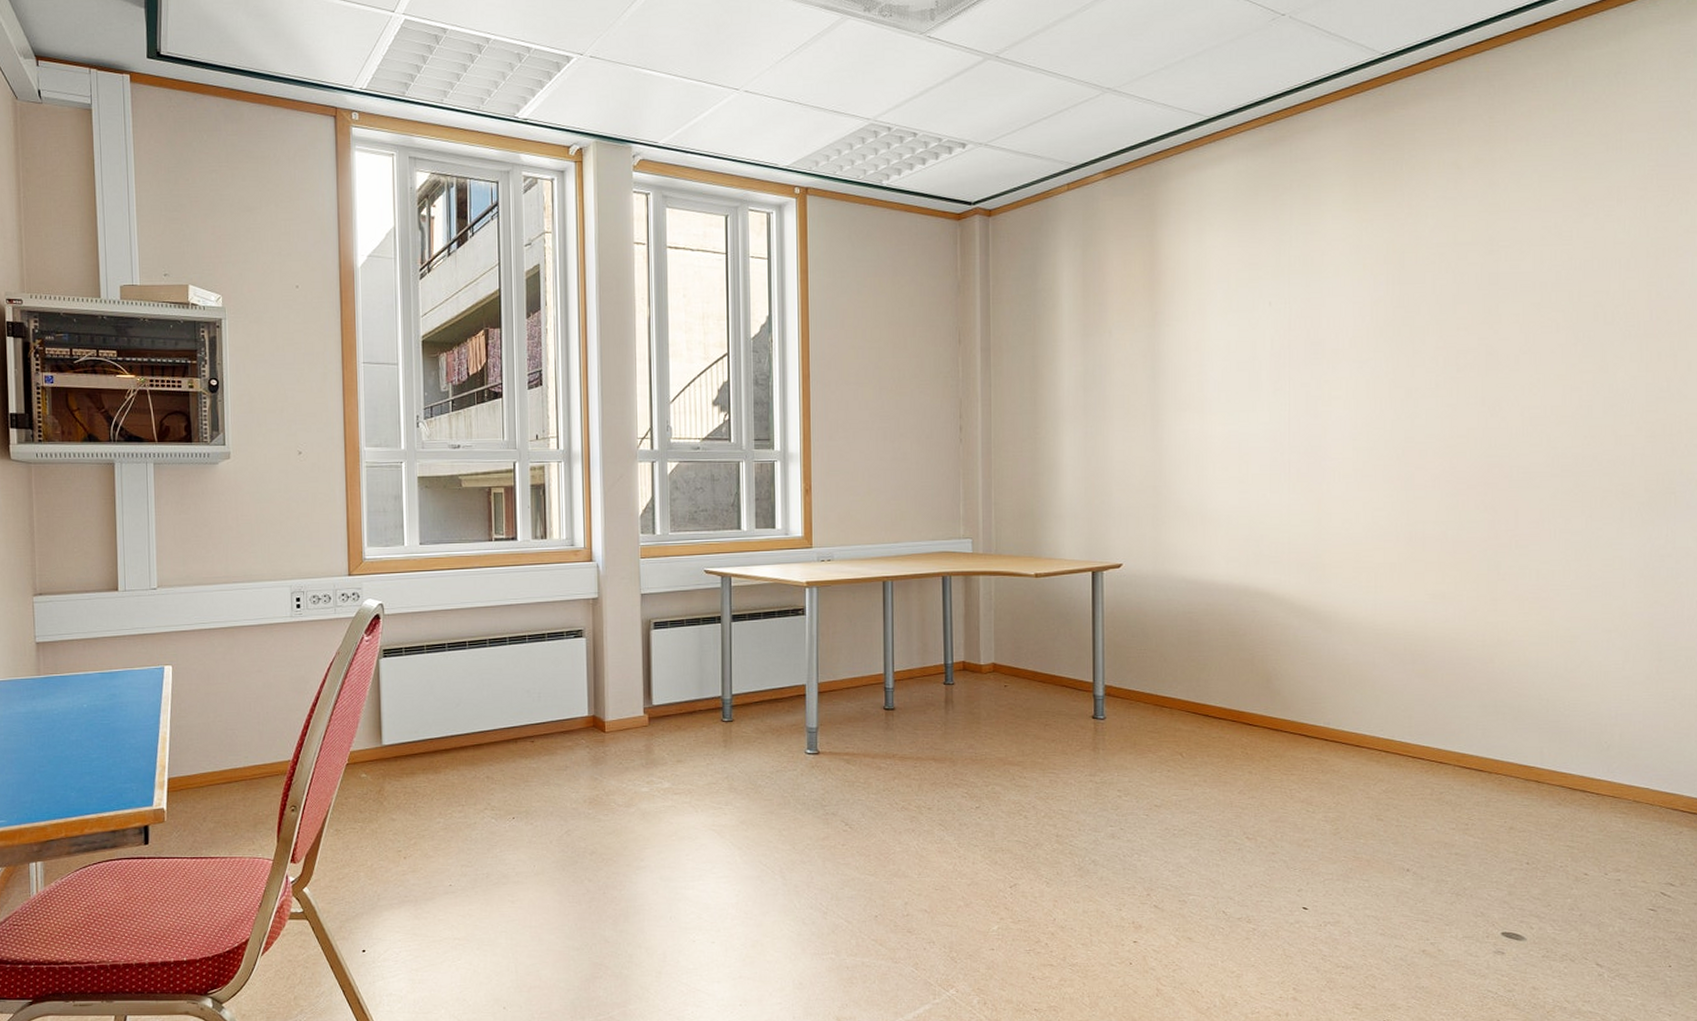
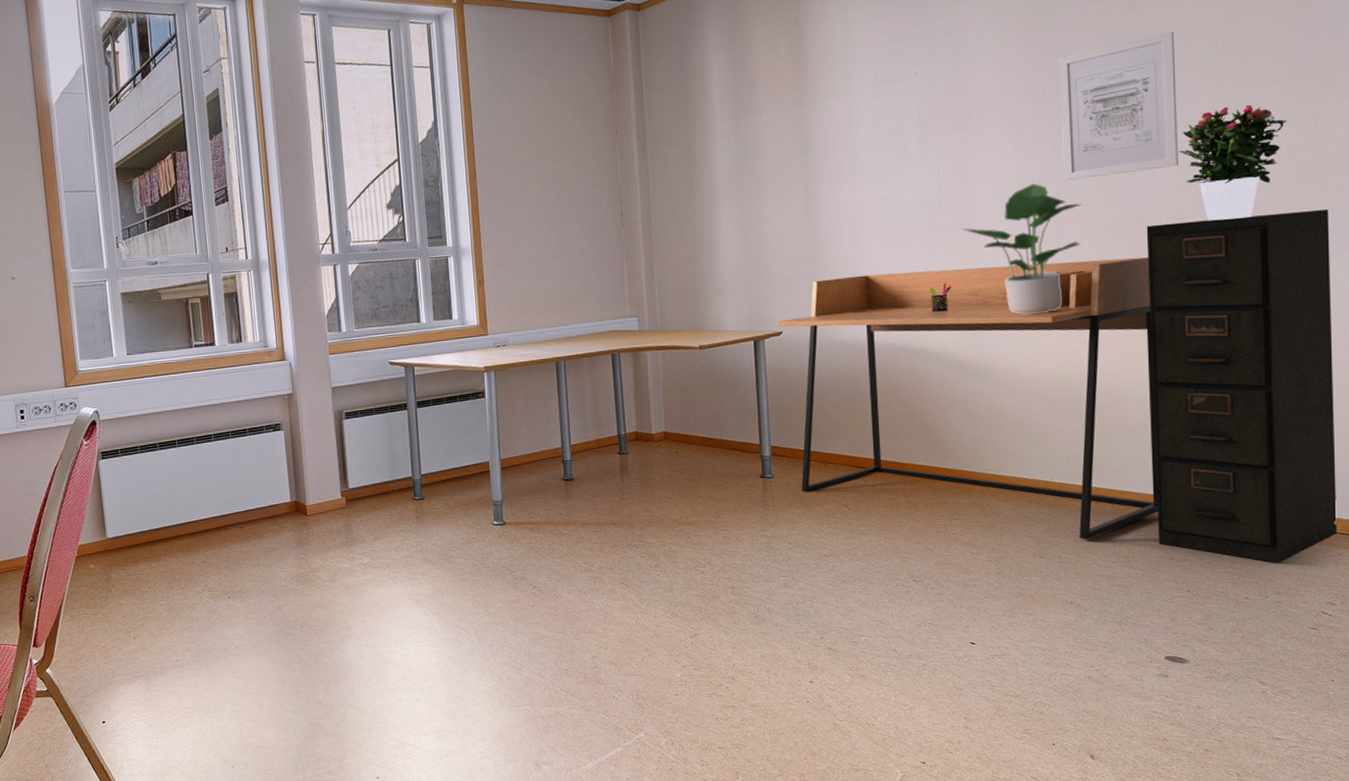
desk: none [1117,509,1501,803] -> present [777,257,1159,540]
pen holder: none [1273,524,1298,554] -> present [927,283,952,313]
potted plant: none [1311,426,1433,563] -> present [962,183,1082,314]
wall art: none [1415,279,1531,426] -> present [1059,30,1178,182]
filing cabinet: none [1497,472,1679,839] -> present [1146,208,1337,563]
potted flower: none [1531,360,1639,477] -> present [1178,104,1286,221]

